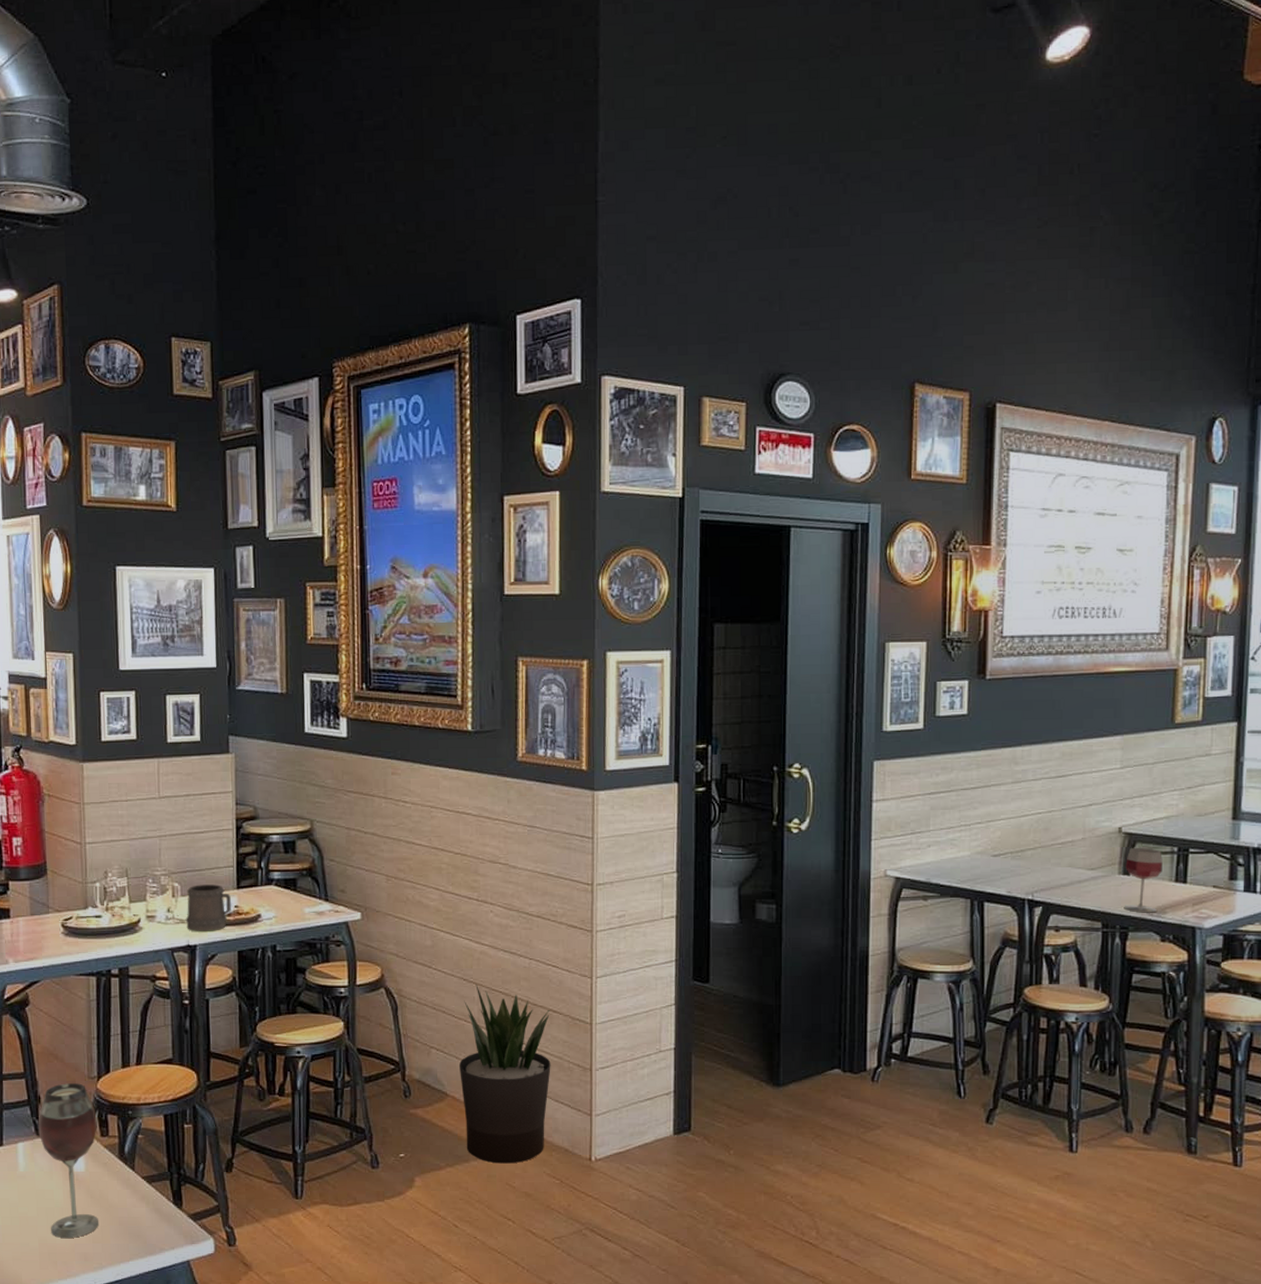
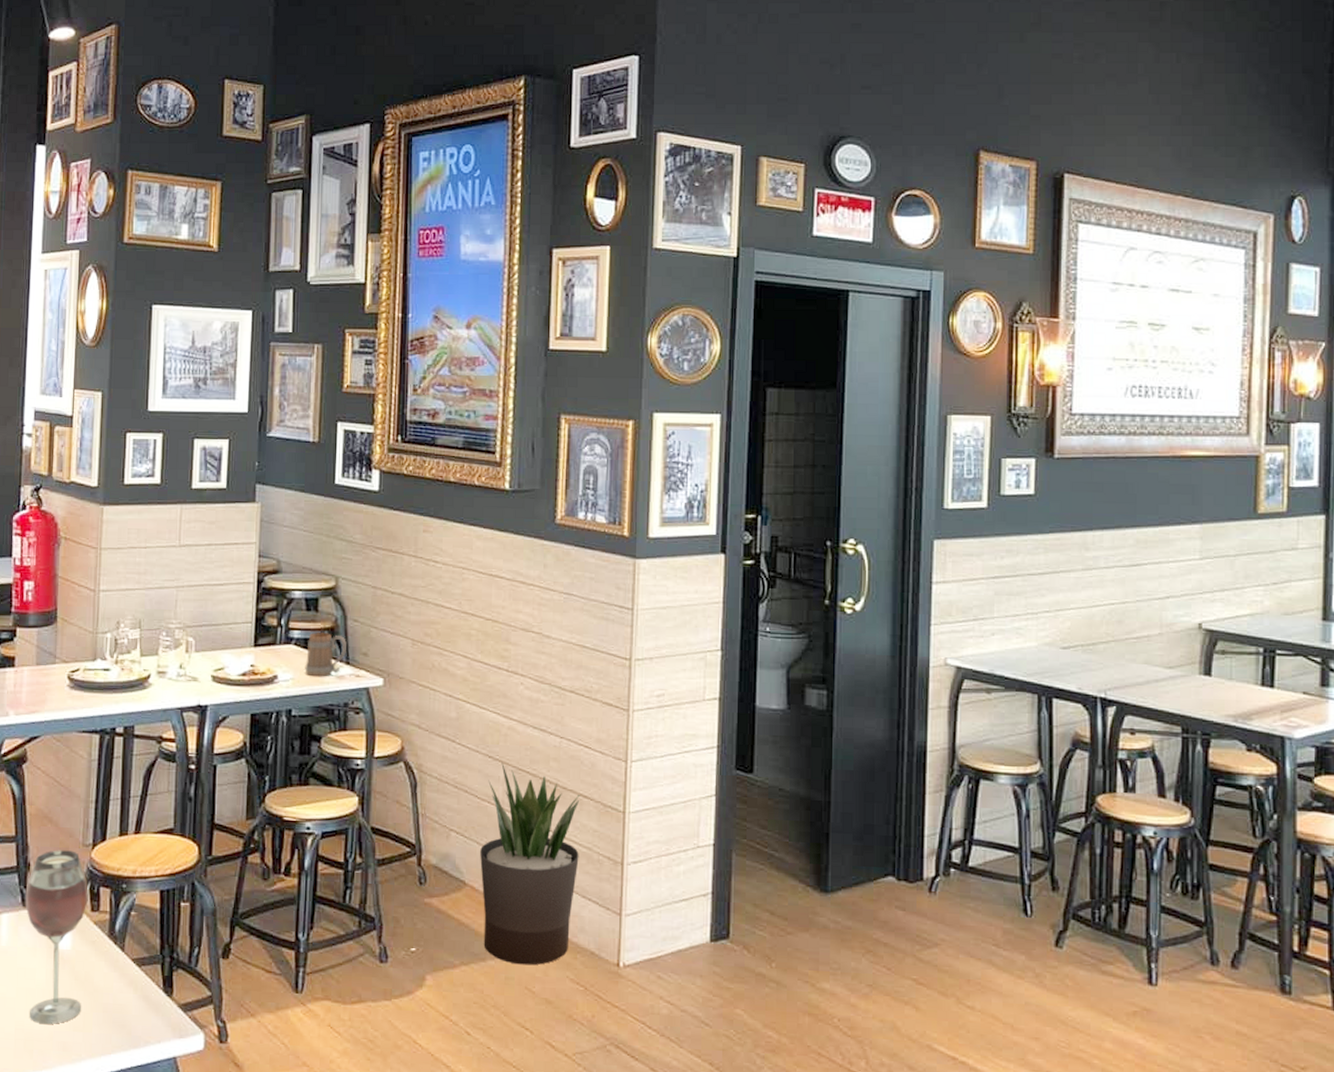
beer mug: present [185,884,231,931] -> none [197,640,247,691]
beer mug: none [286,873,325,914] -> present [305,632,346,677]
wineglass: present [1124,847,1163,913] -> none [1205,645,1247,719]

